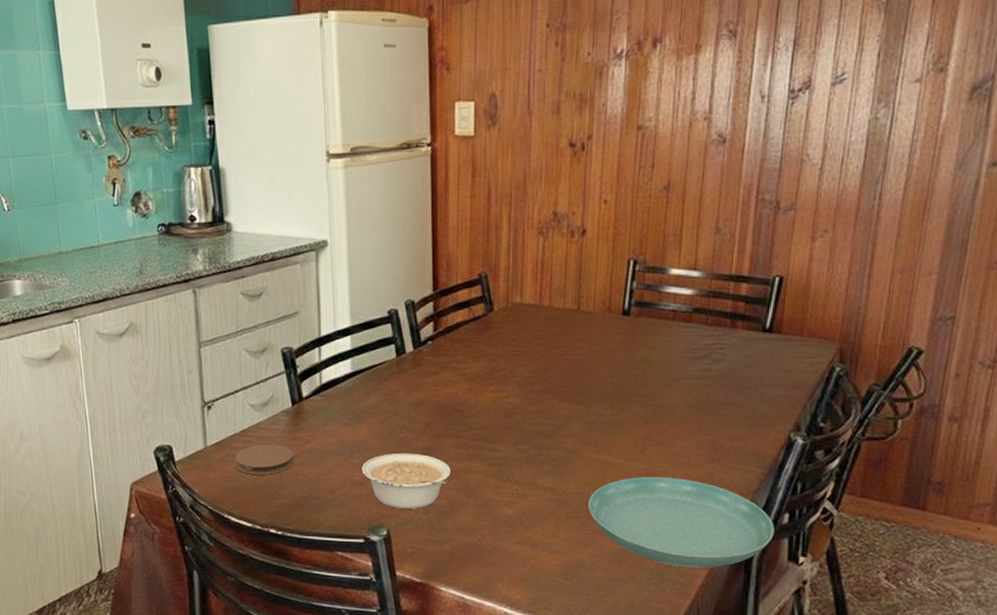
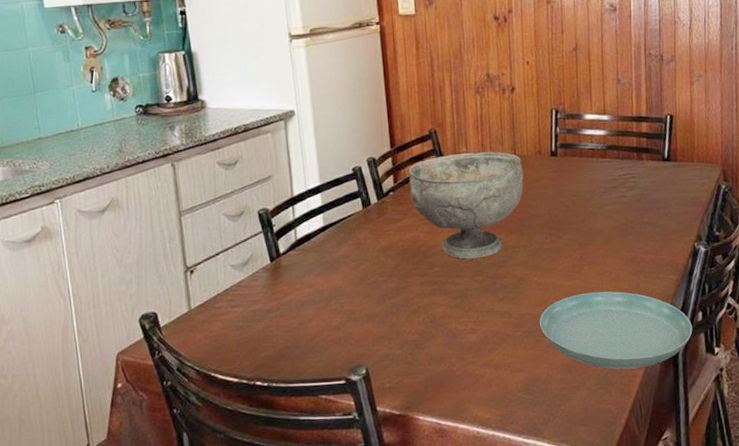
coaster: present [235,444,294,475] -> none [219,300,275,332]
legume: present [361,452,451,509] -> none [338,294,419,348]
decorative bowl: none [450,303,587,425] -> present [409,152,524,259]

